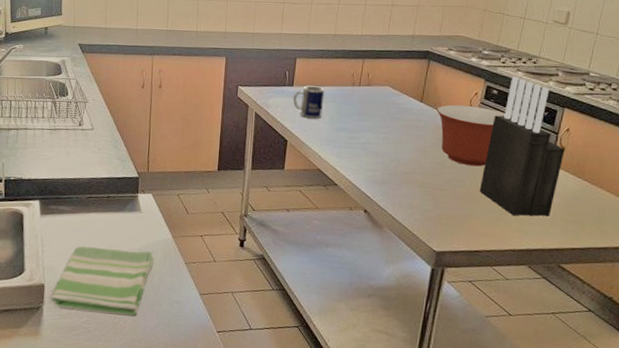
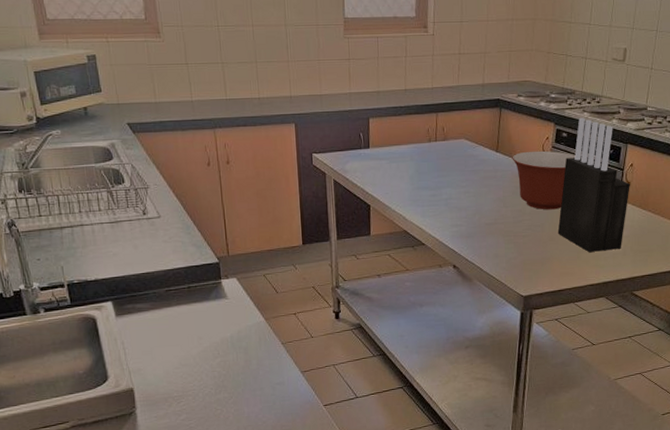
dish towel: present [50,245,154,316] -> none [142,337,248,409]
mug: present [293,85,325,119] -> none [370,145,402,181]

